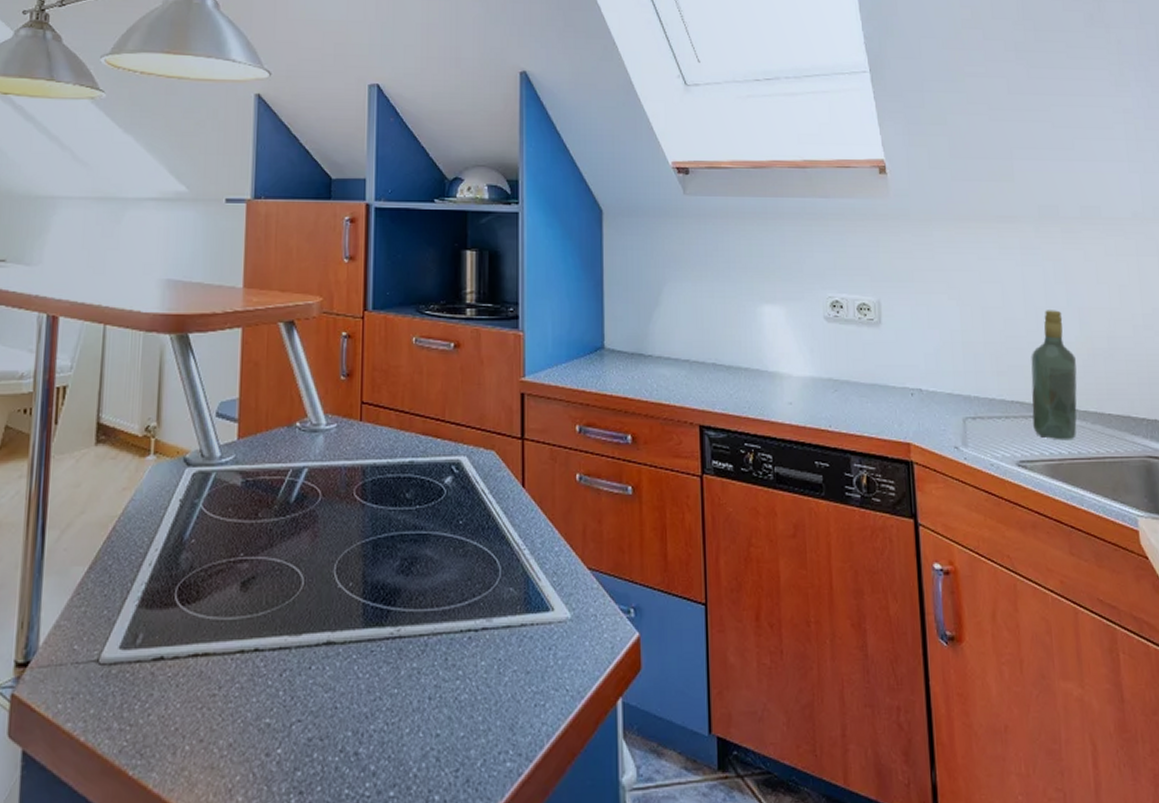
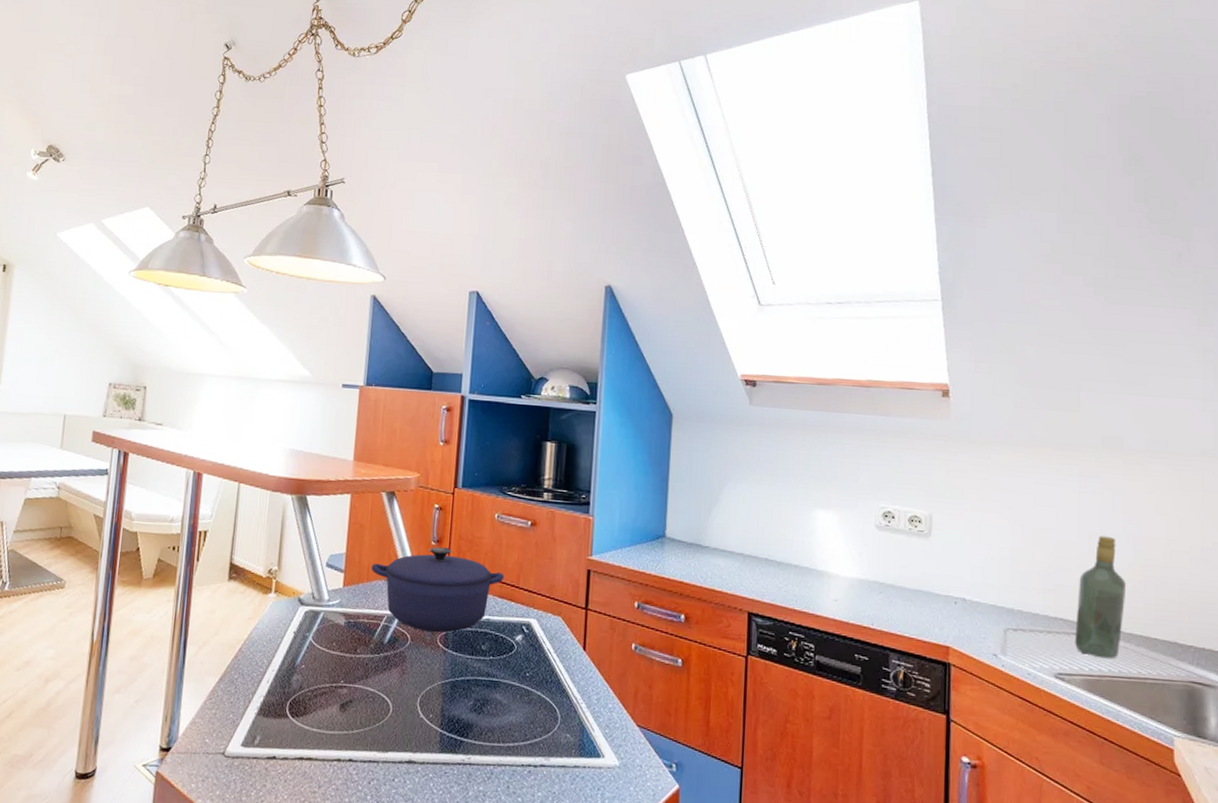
cooking pot: none [270,381,427,484] -> present [371,546,505,633]

